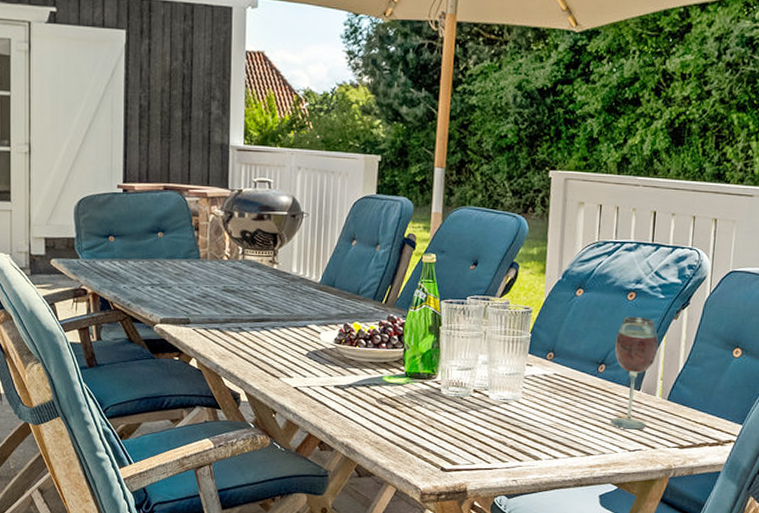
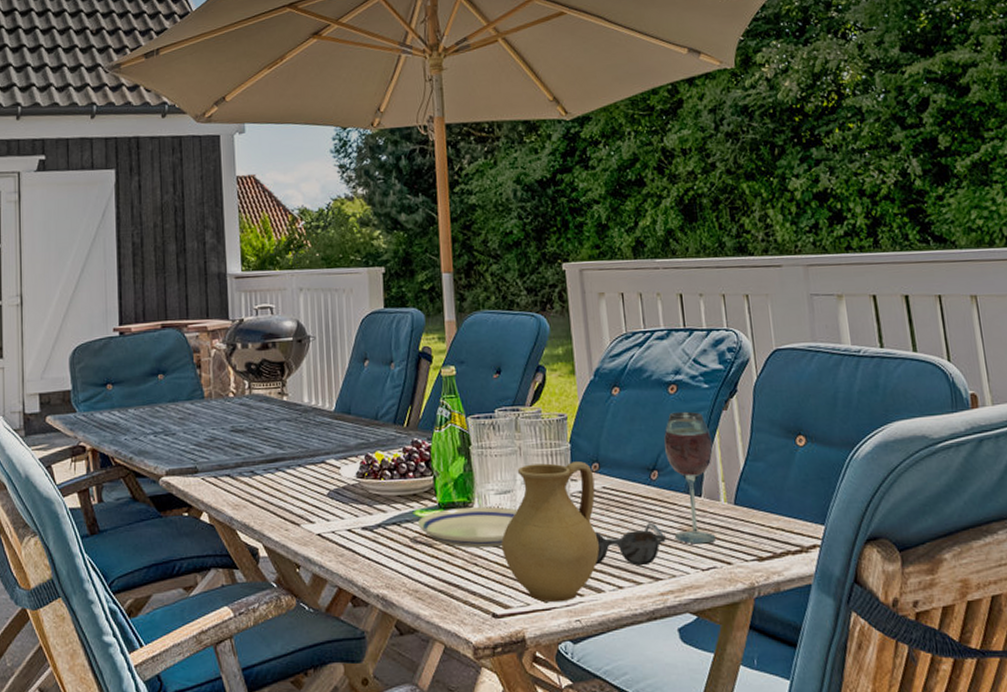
plate: none [385,378,475,415] -> present [417,507,518,549]
pitcher: none [457,347,548,465] -> present [501,461,599,603]
sunglasses: none [536,407,602,443] -> present [595,522,666,566]

